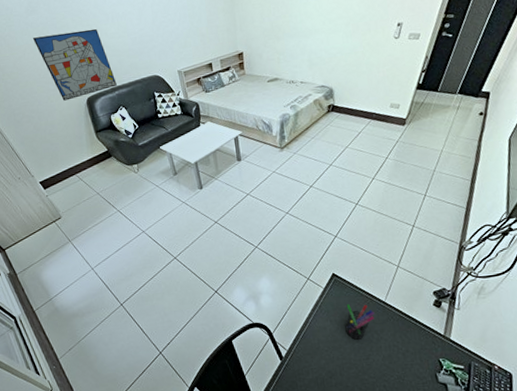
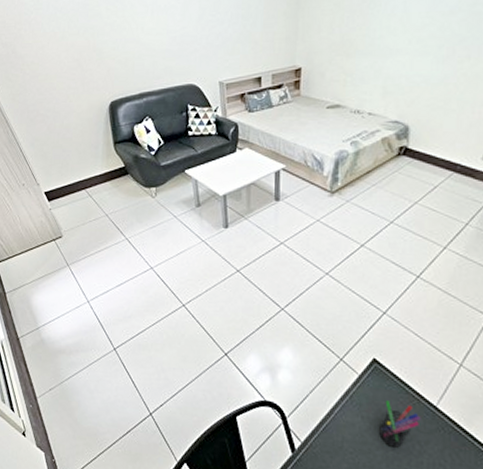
wall art: present [32,28,117,101] -> none [60,21,146,102]

